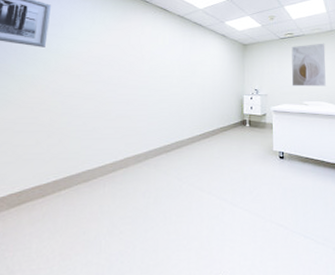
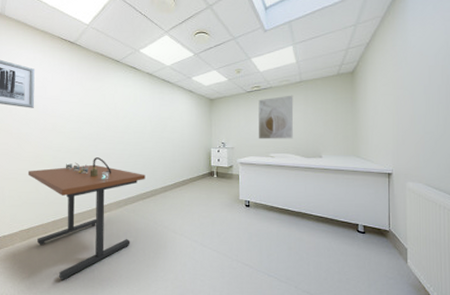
desk: none [28,104,171,258] -> present [27,157,146,280]

